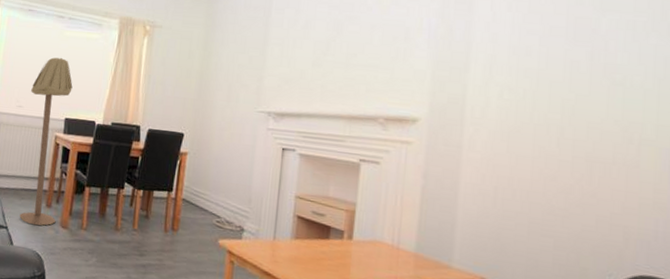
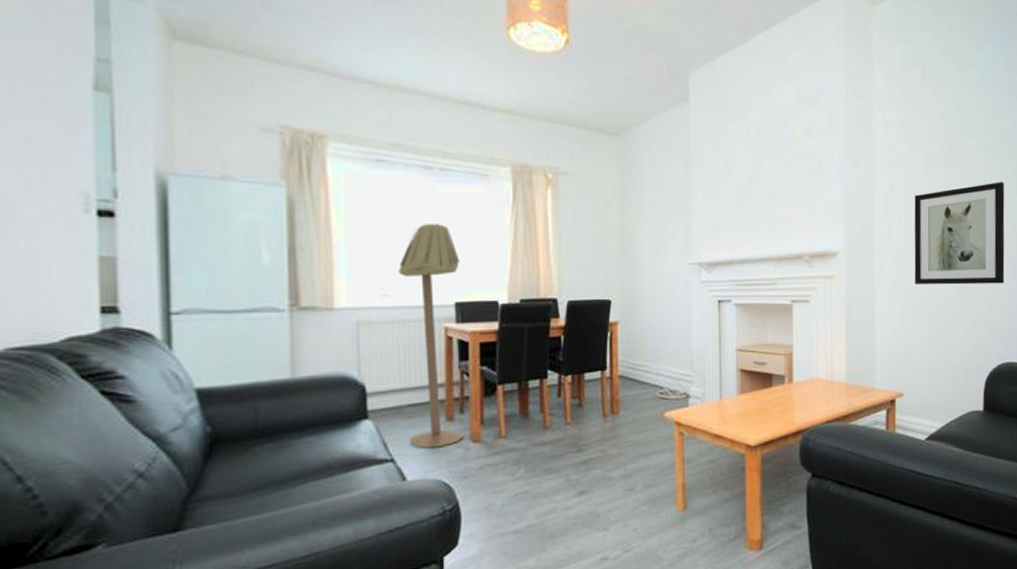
wall art: none [515,63,659,182] -> present [914,182,1005,285]

